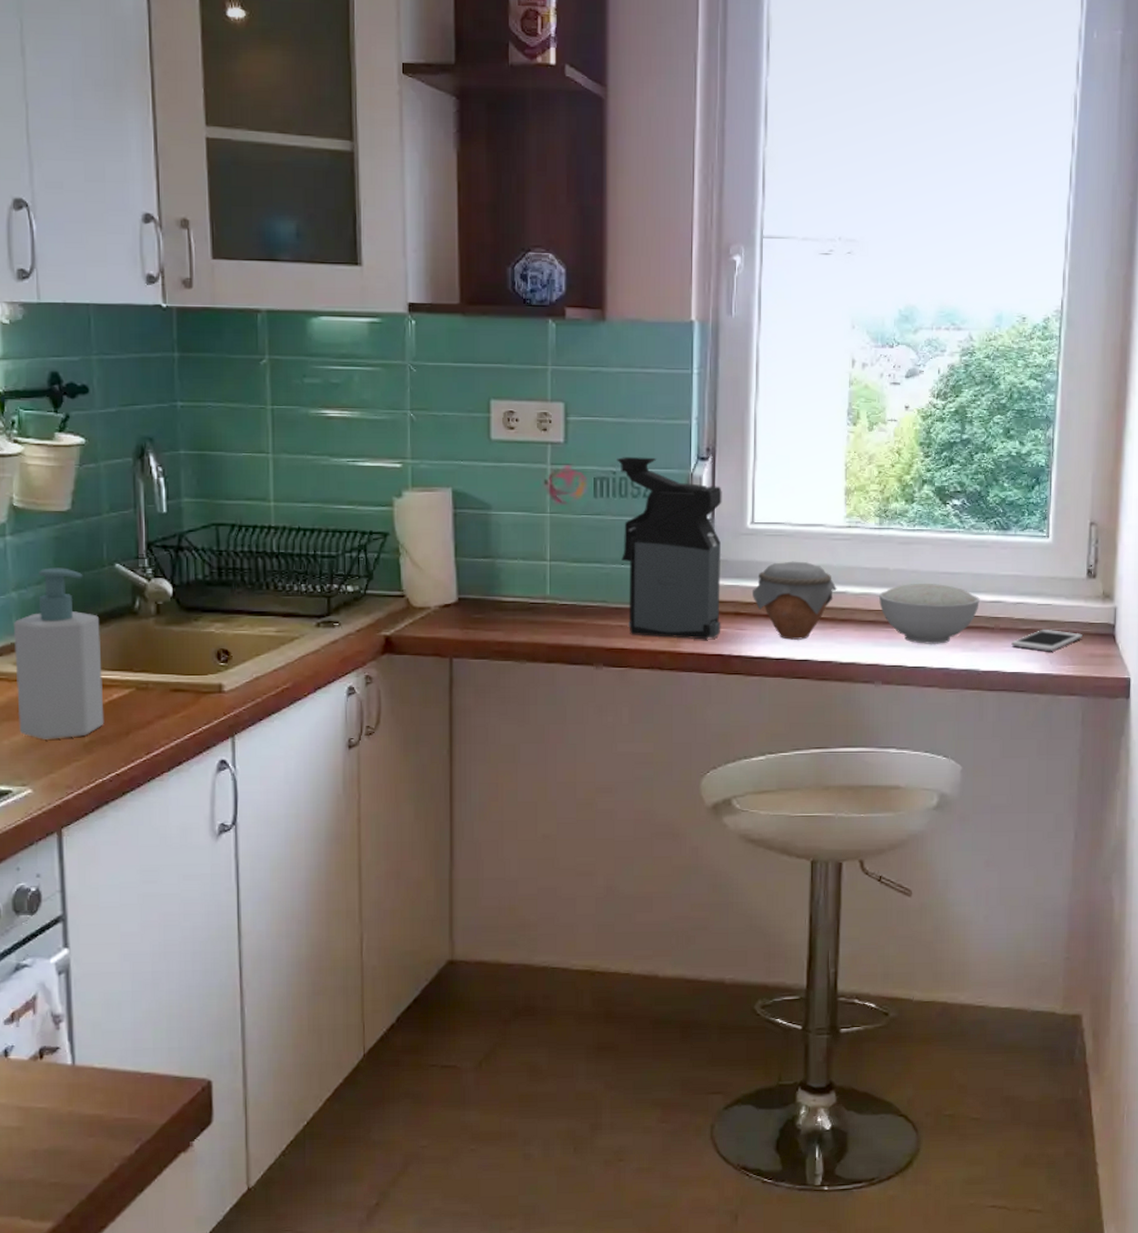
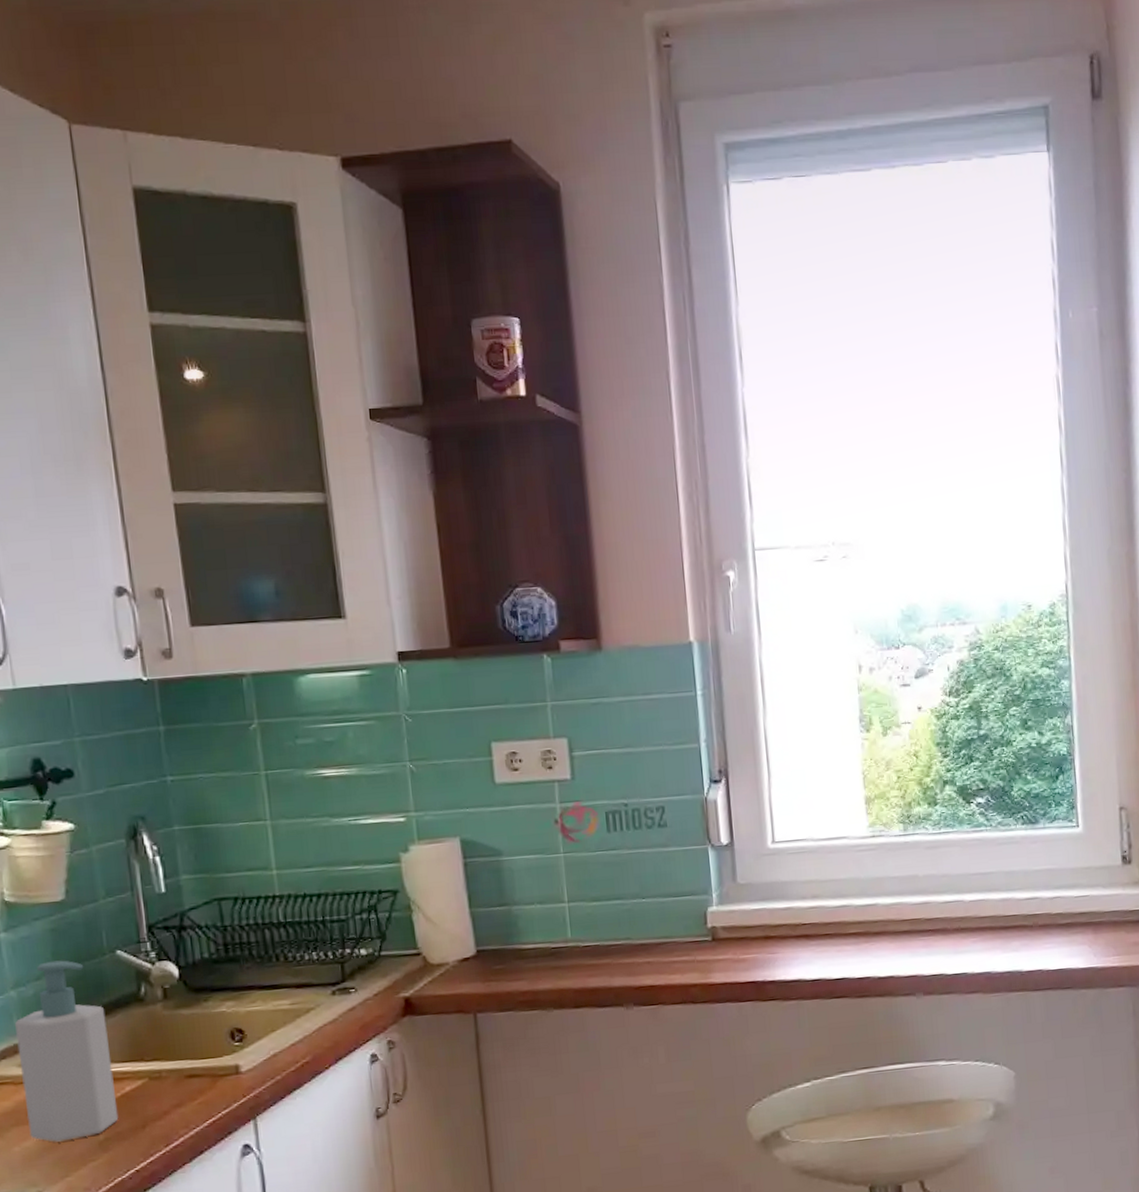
coffee maker: present [617,457,722,640] -> none [627,785,752,971]
jar: present [751,561,837,640] -> none [779,877,867,959]
bowl: present [879,584,980,644] -> none [911,886,1015,950]
cell phone: present [1011,629,1082,652] -> none [1052,921,1124,945]

